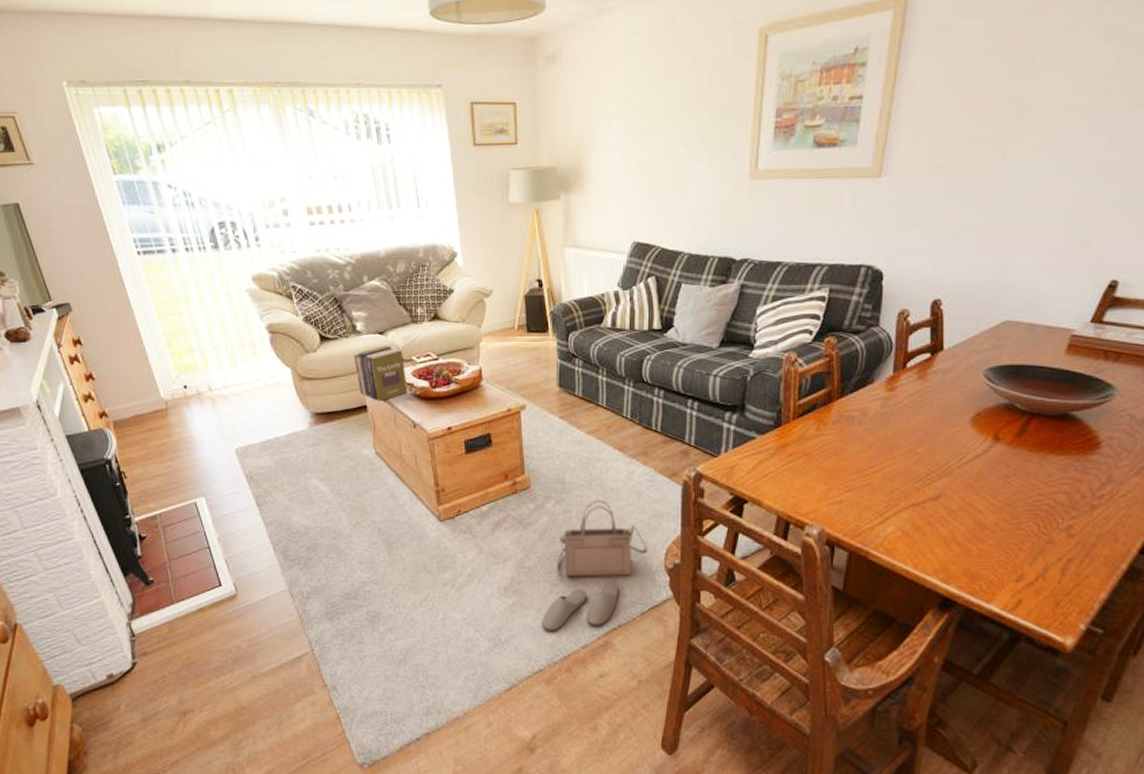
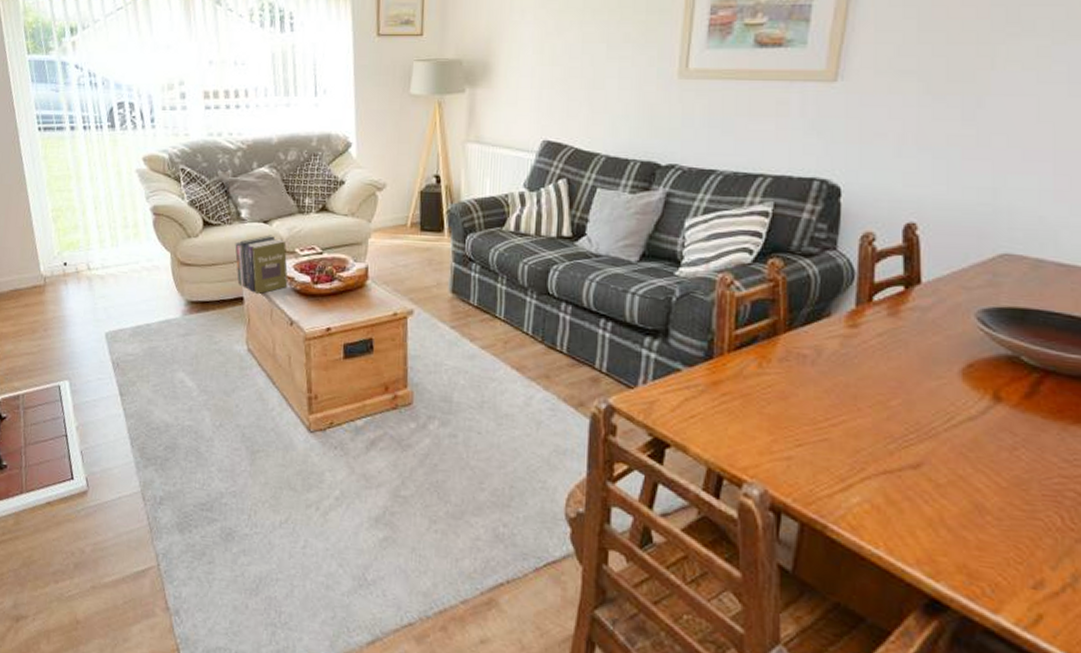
slippers: present [542,581,619,631] -> none [415,524,509,579]
handbag: present [557,499,648,577] -> none [437,424,547,522]

